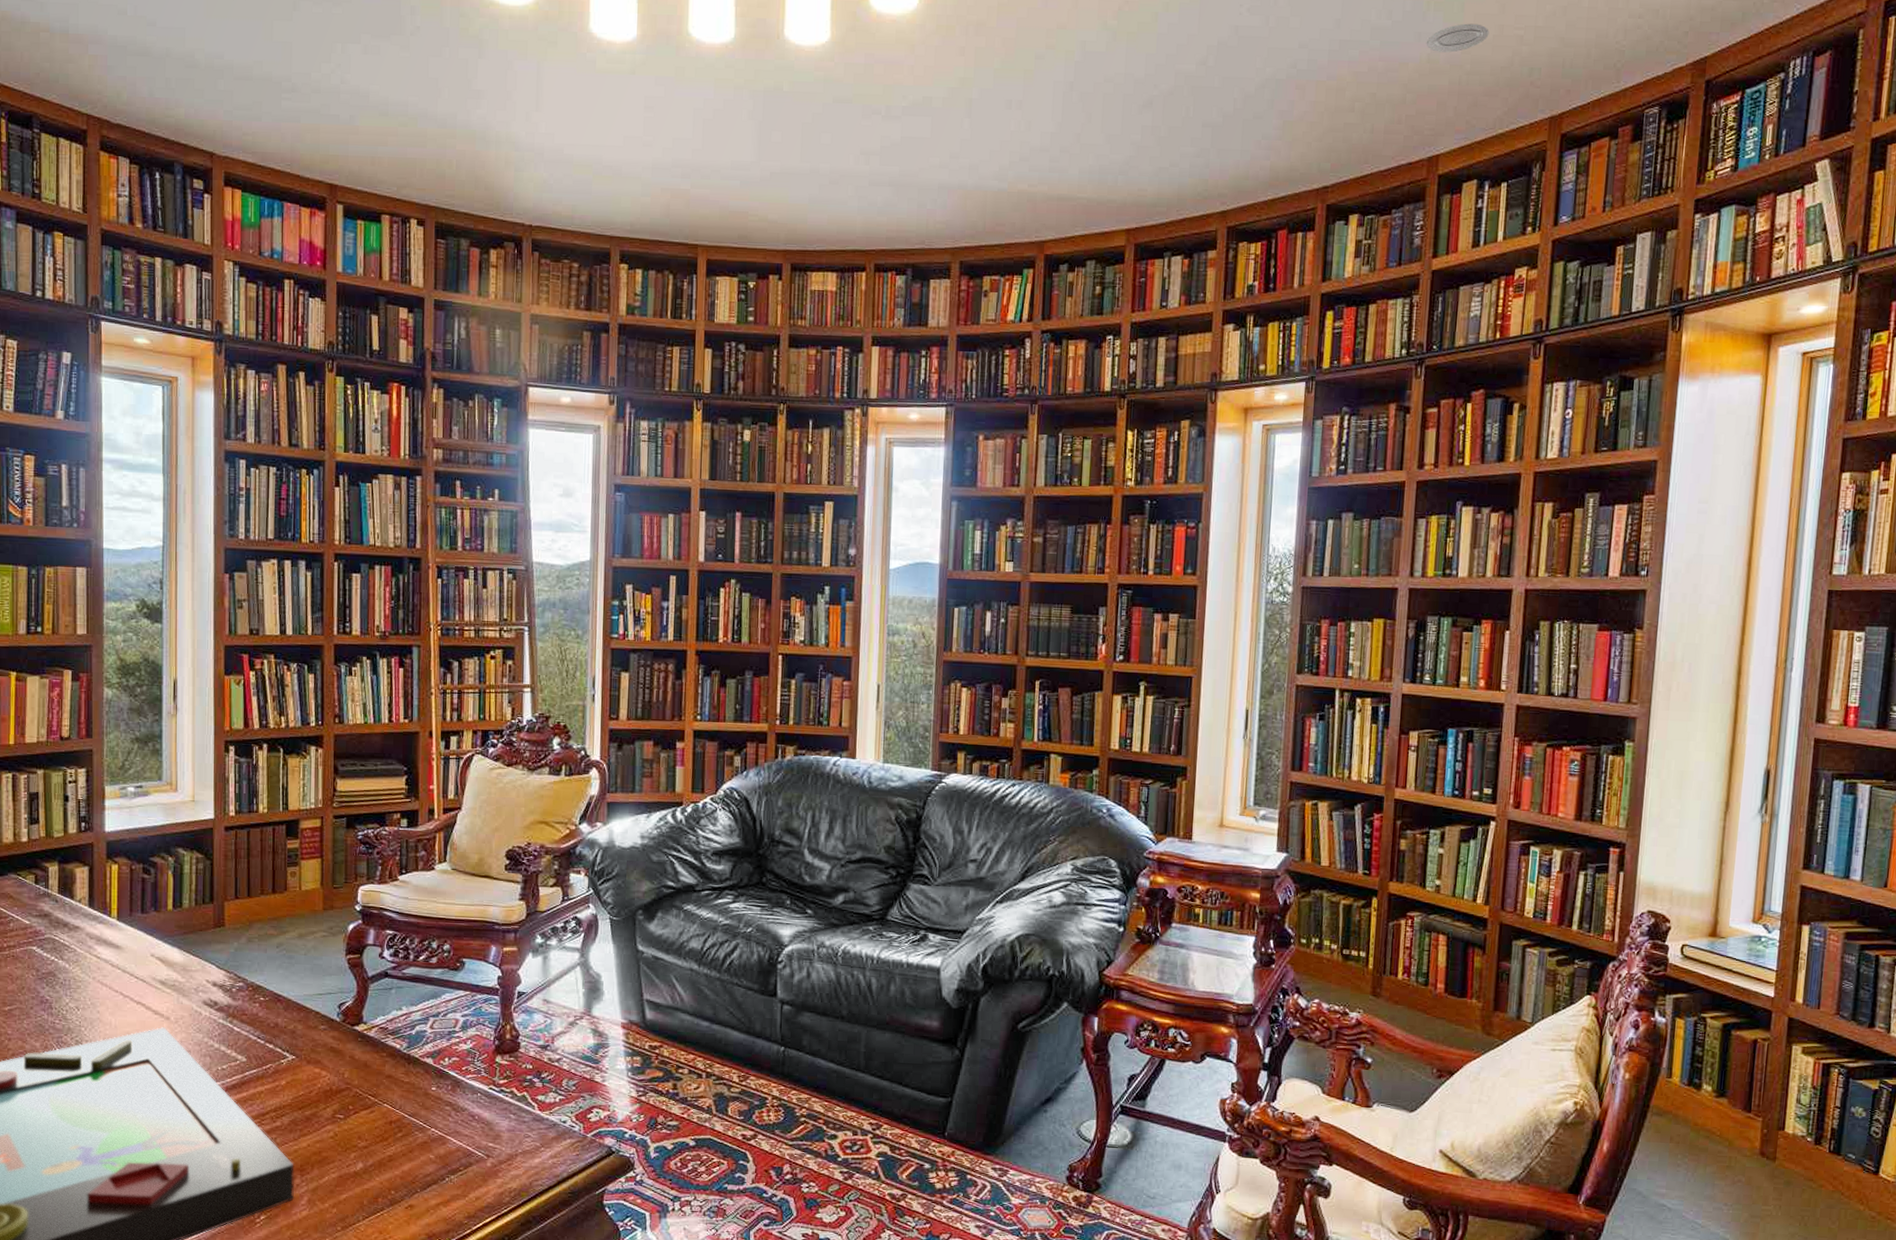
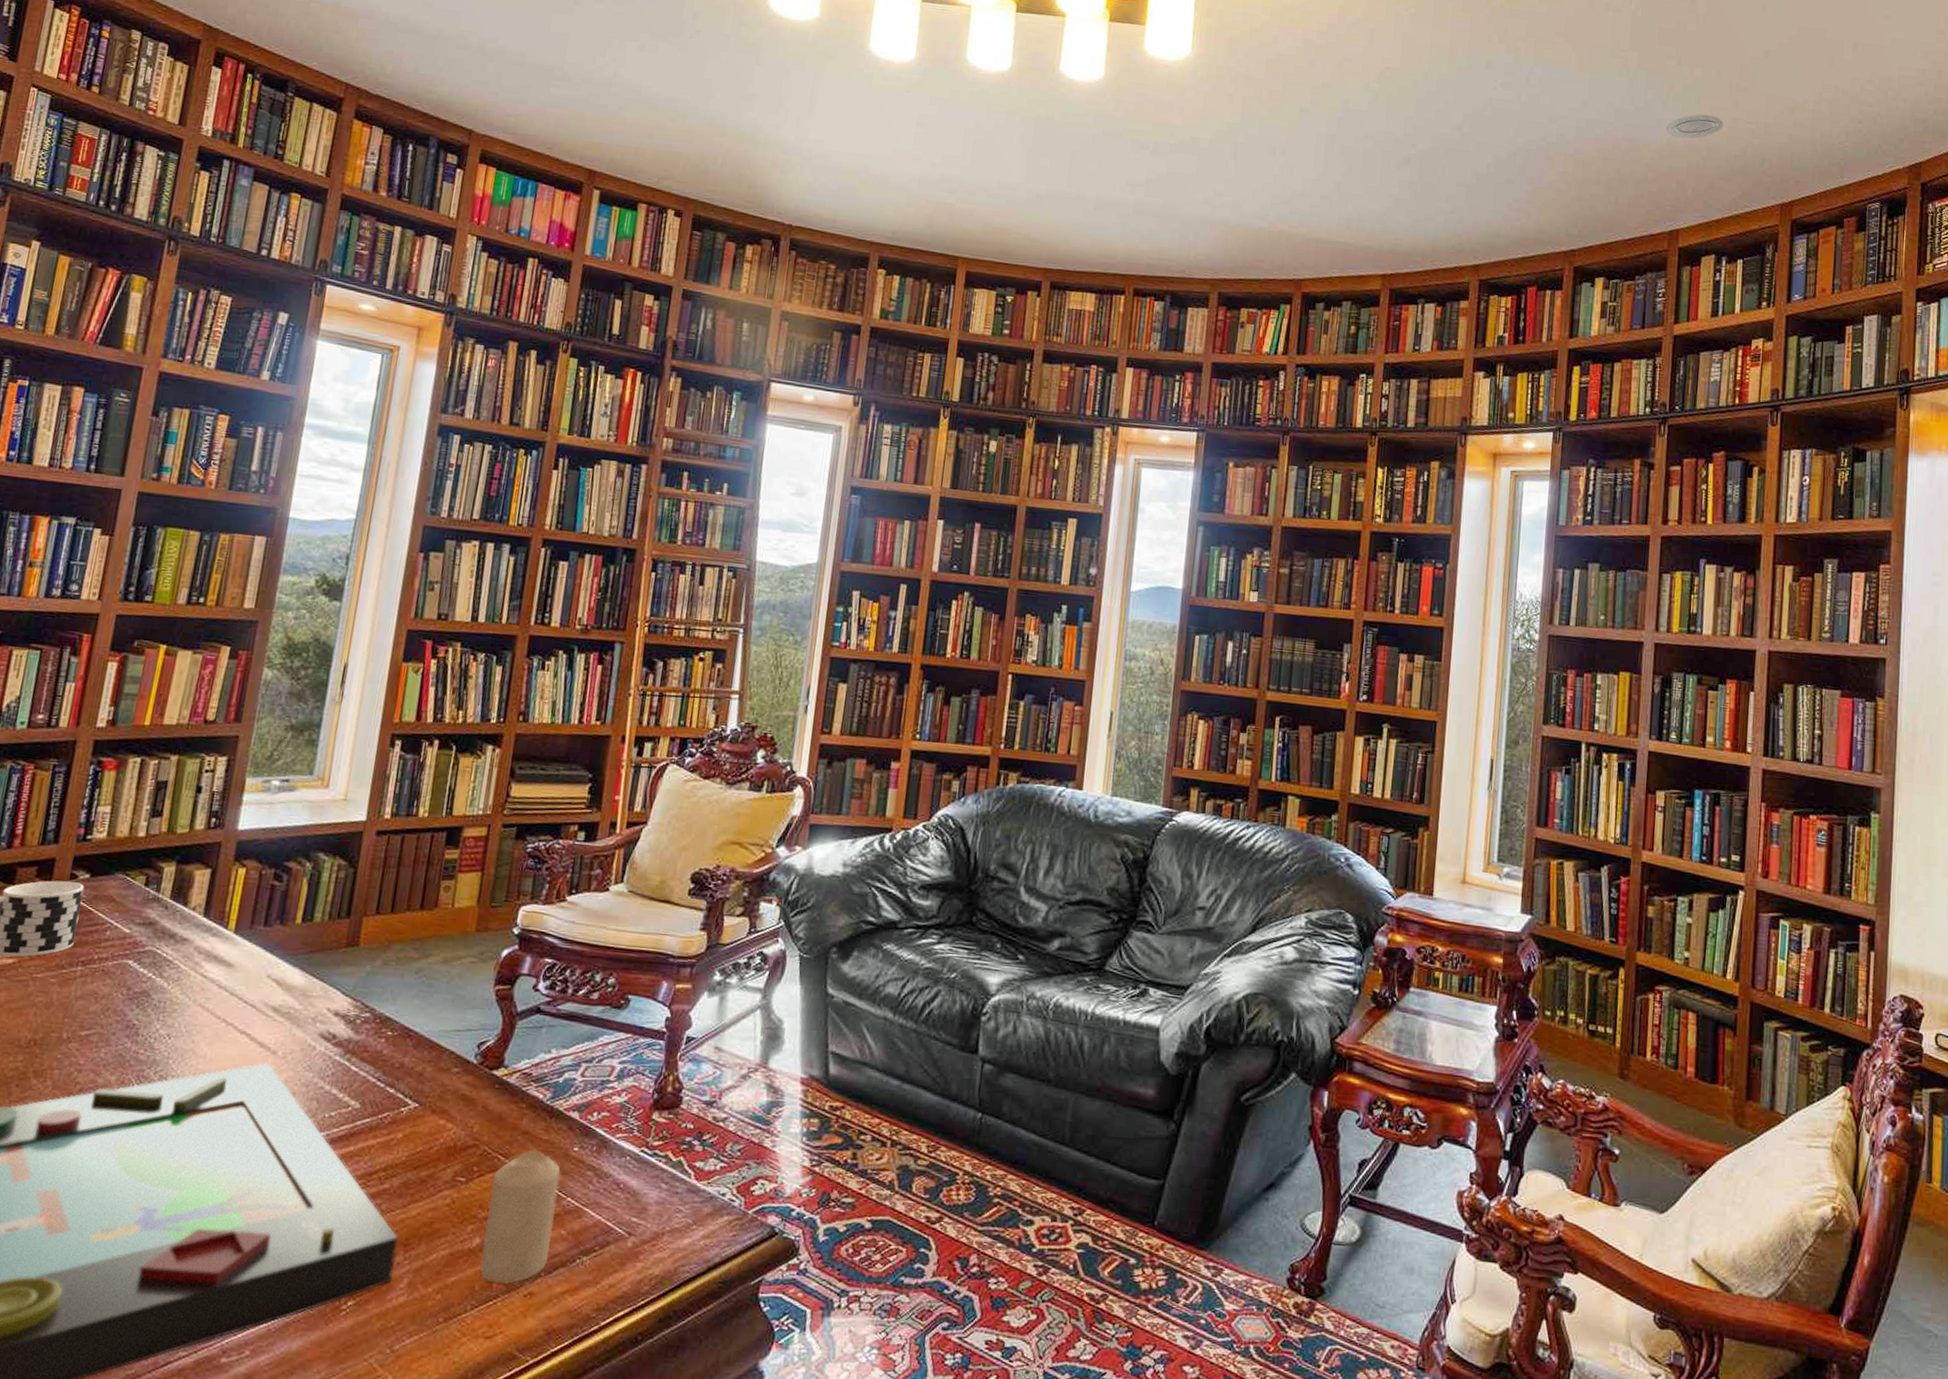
candle: none [365,1090,423,1199] -> present [480,1149,561,1284]

